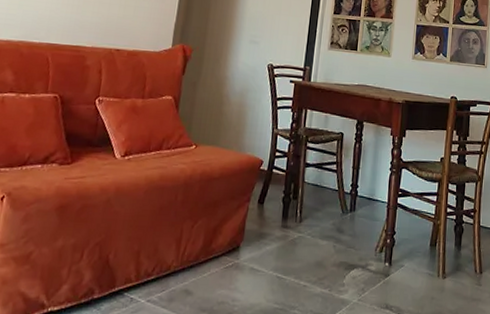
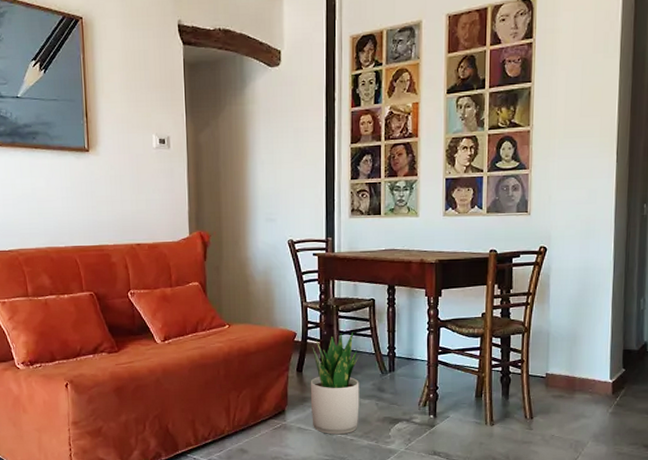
planter: none [266,165,324,279] -> present [310,332,360,435]

